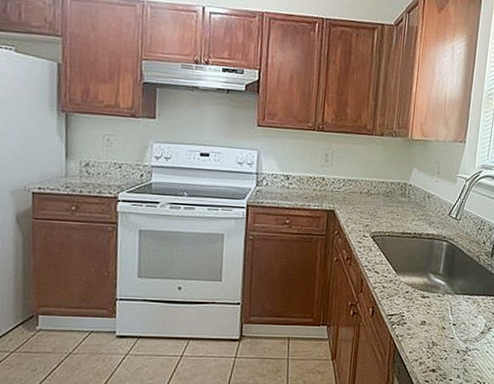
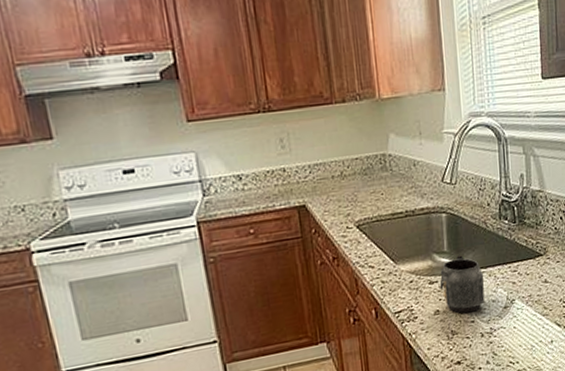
mug: none [430,278,469,330] -> present [439,254,485,314]

